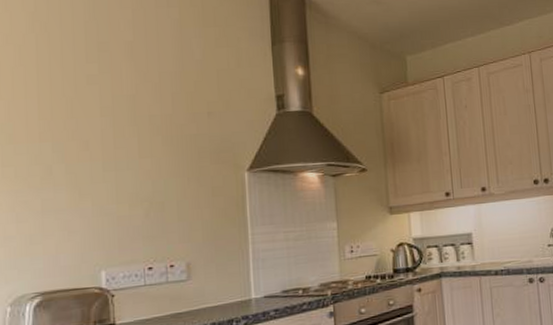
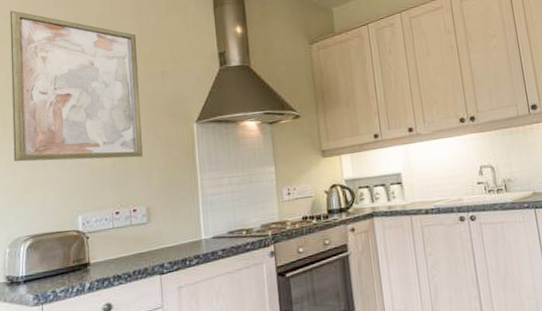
wall art: none [11,27,183,208] -> present [9,10,143,162]

